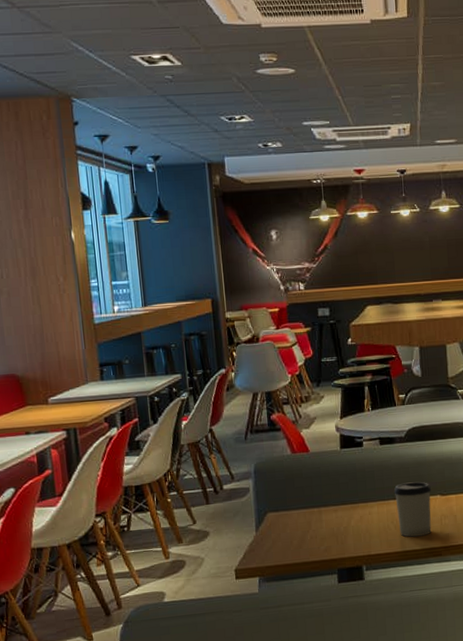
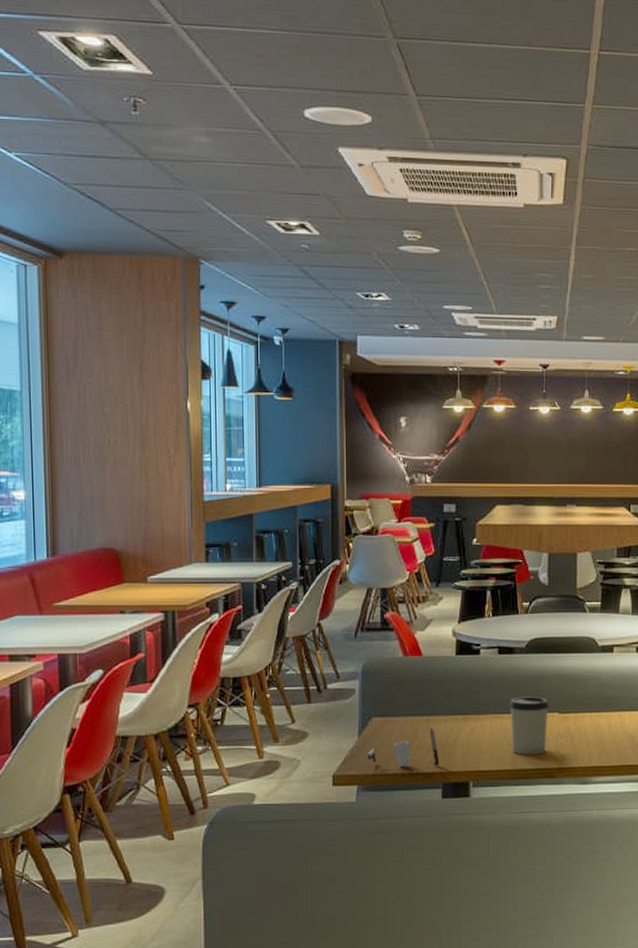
cup: none [266,517,334,556] -> present [368,727,440,767]

